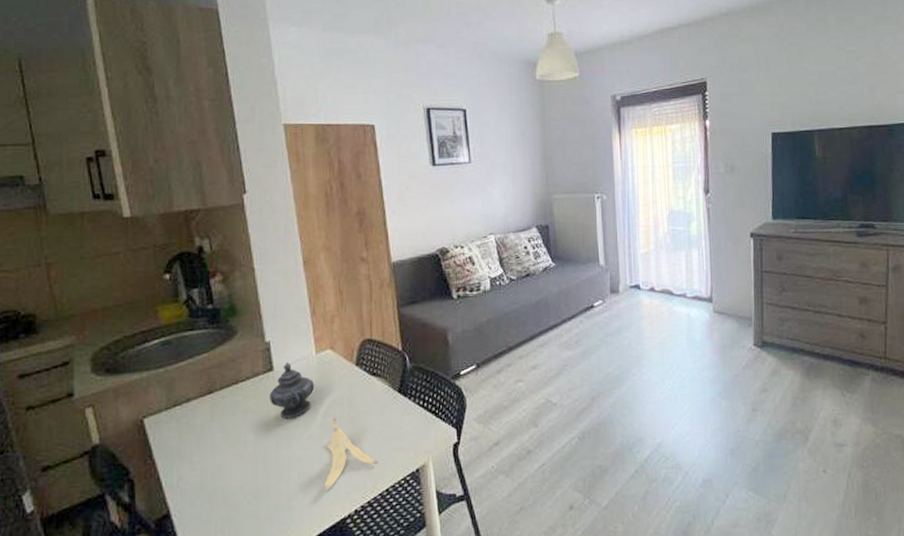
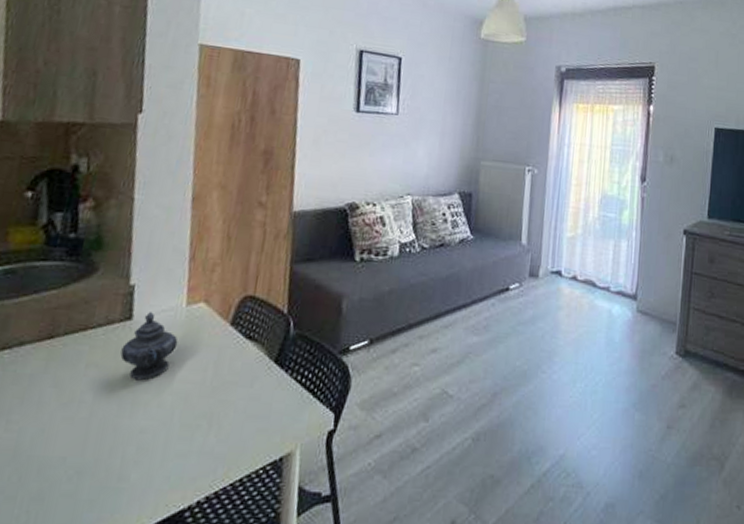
banana peel: present [324,418,378,493] -> none [164,384,236,476]

